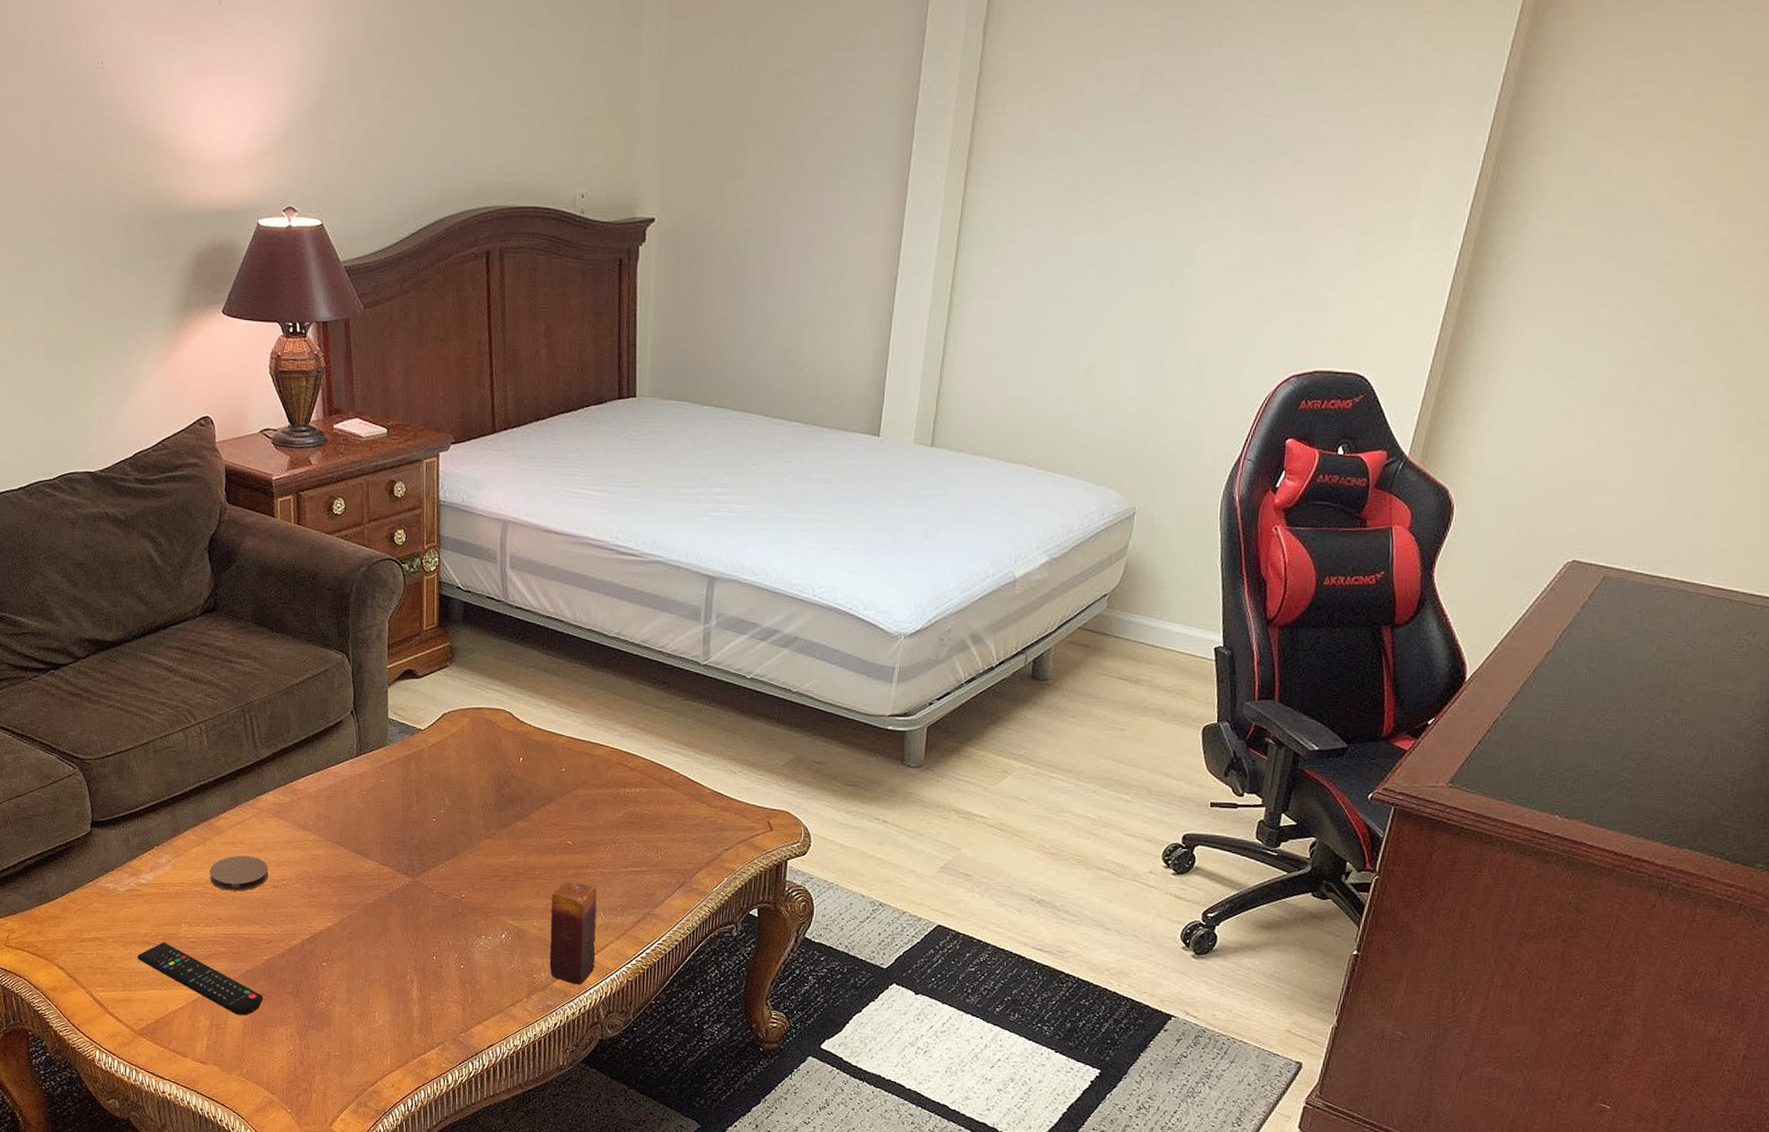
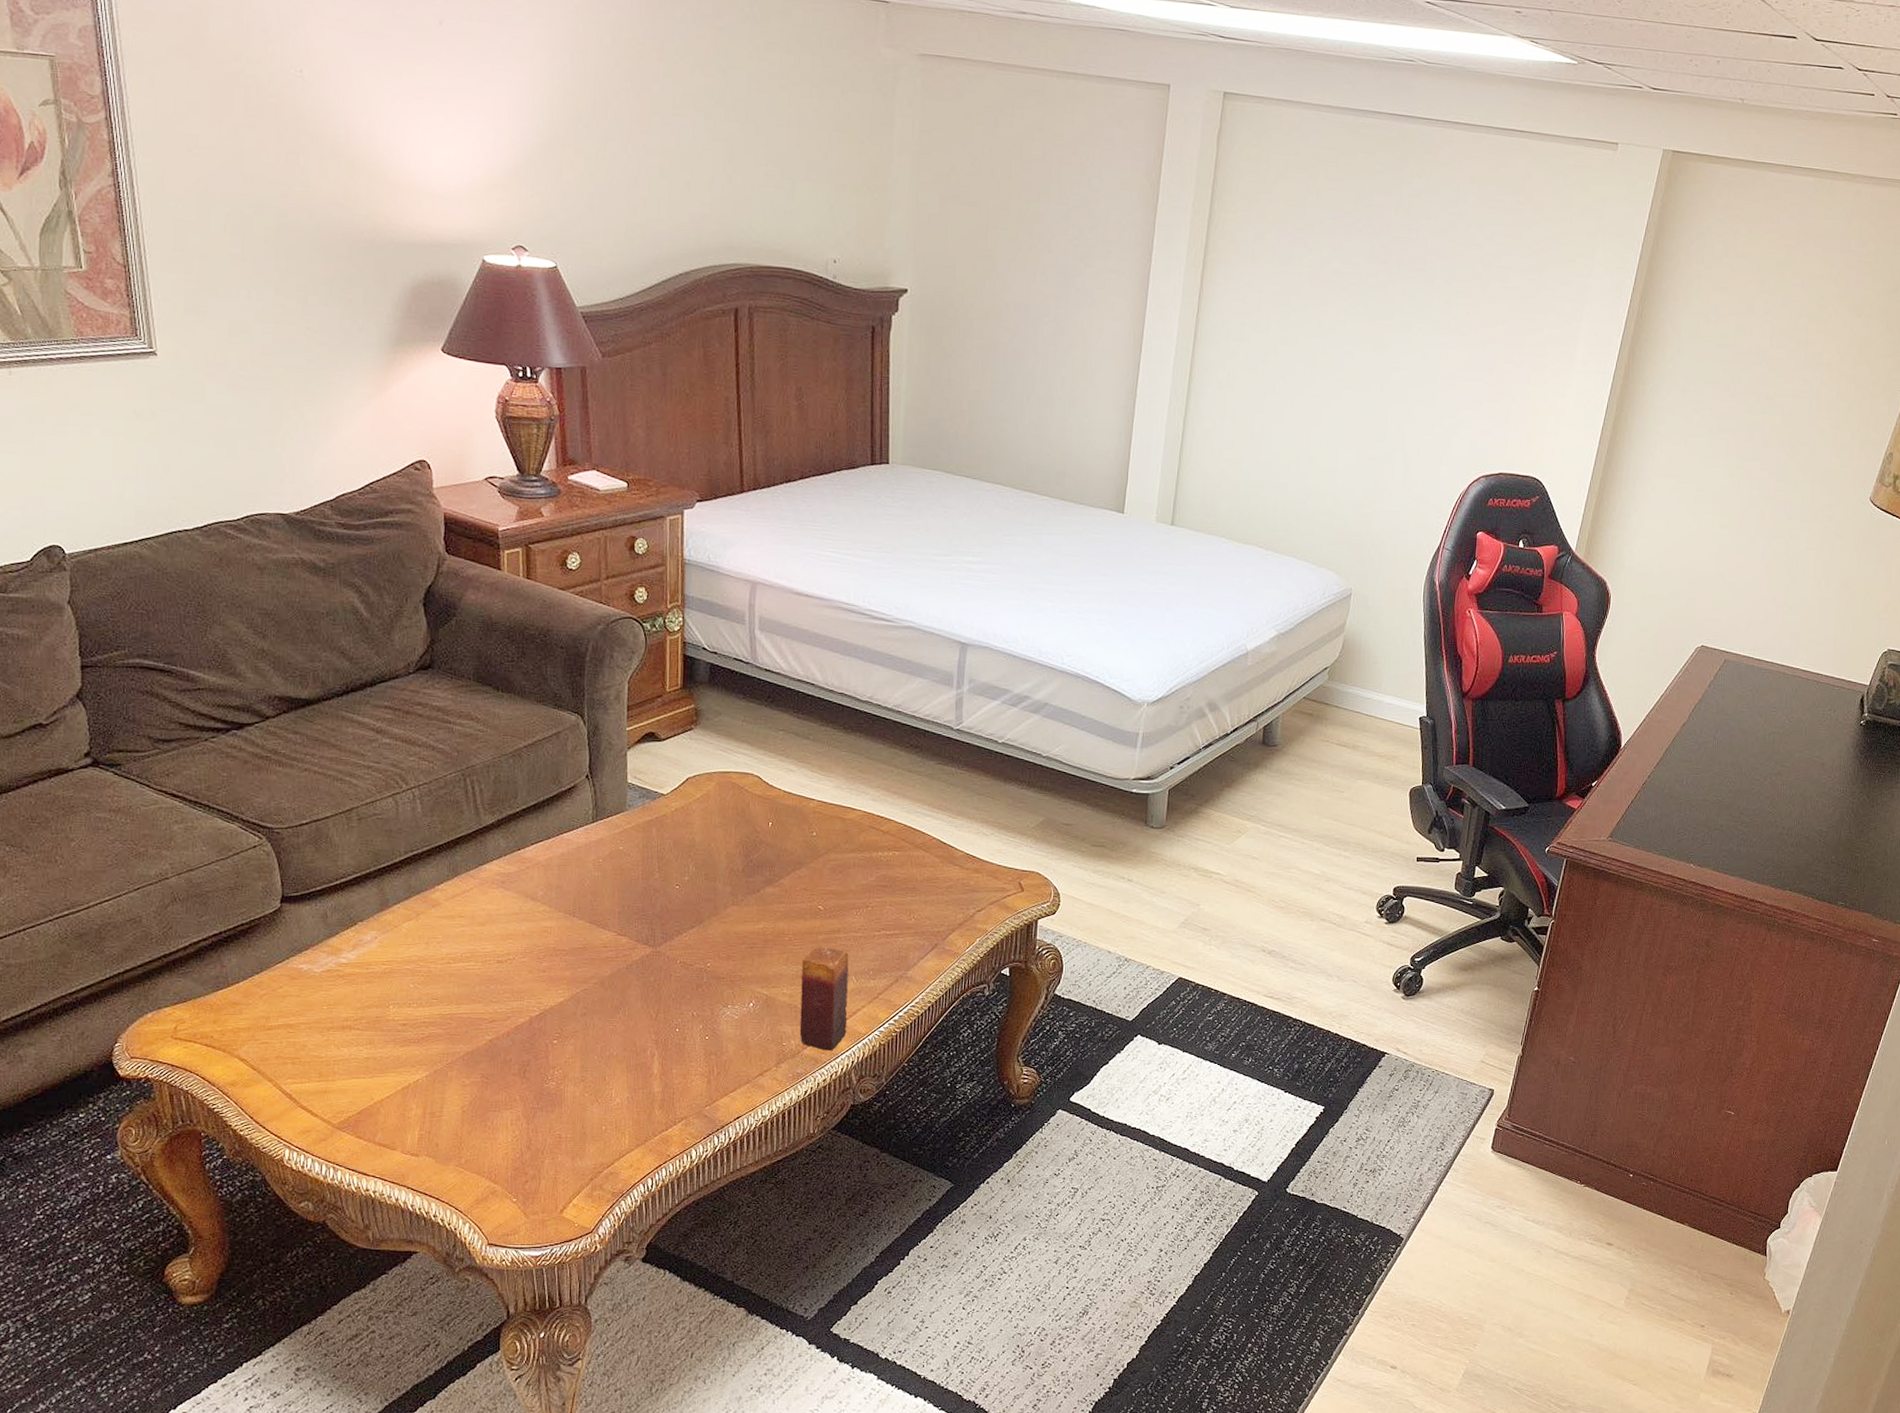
remote control: present [137,941,263,1016] -> none [336,1025,485,1101]
coaster: present [209,855,269,892] -> none [423,929,492,968]

